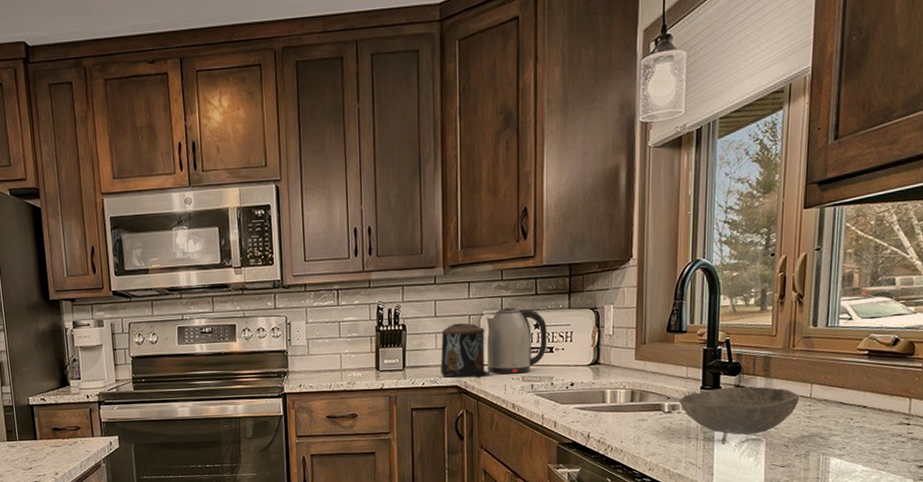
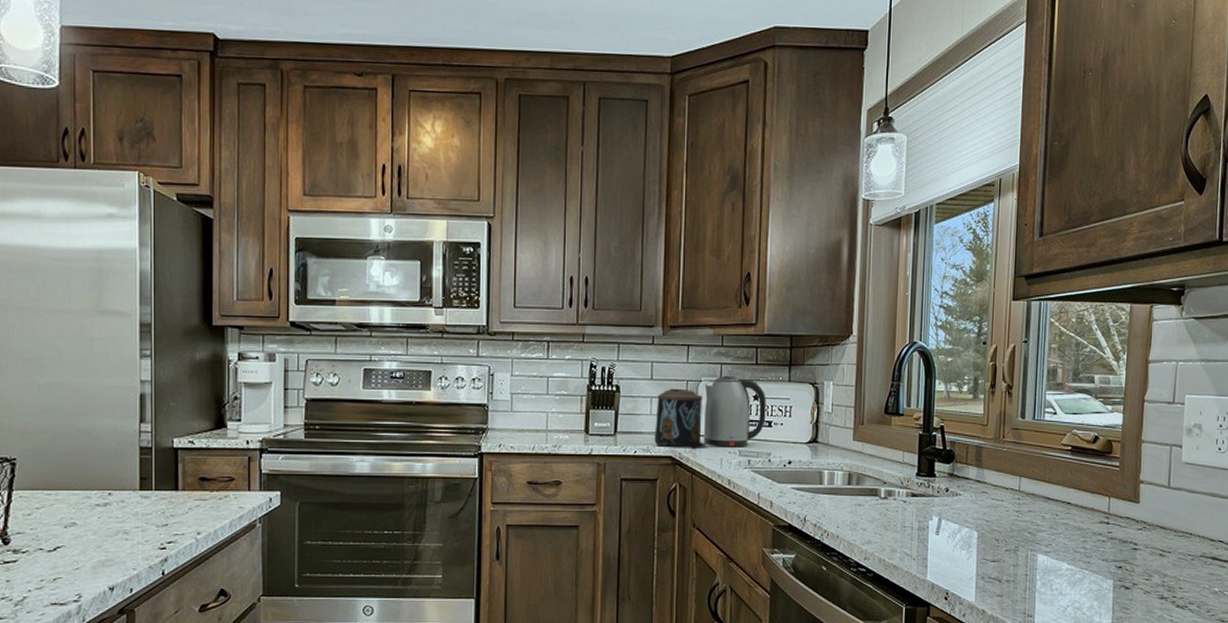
bowl: present [679,386,799,435] -> none [895,476,1009,526]

